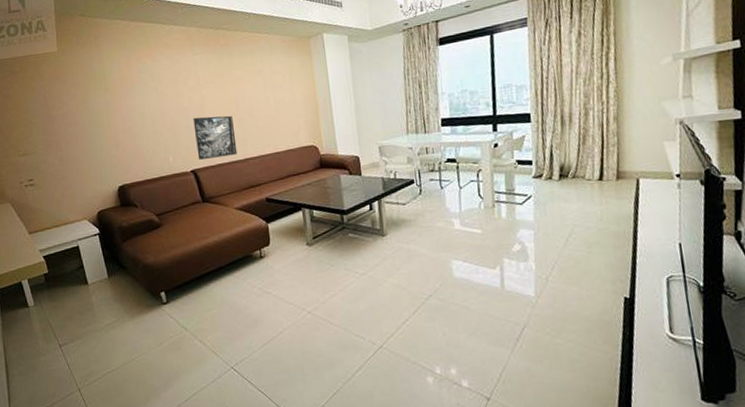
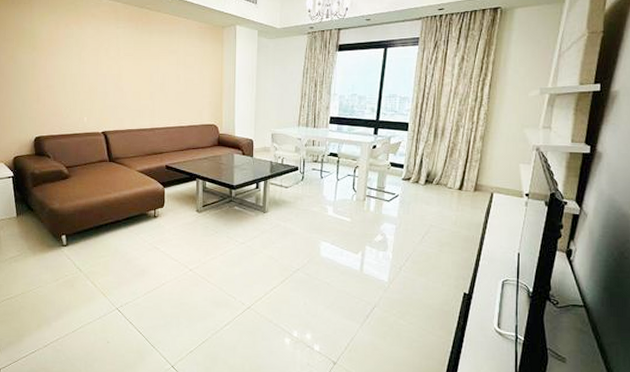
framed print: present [193,115,238,160] -> none [109,85,146,124]

